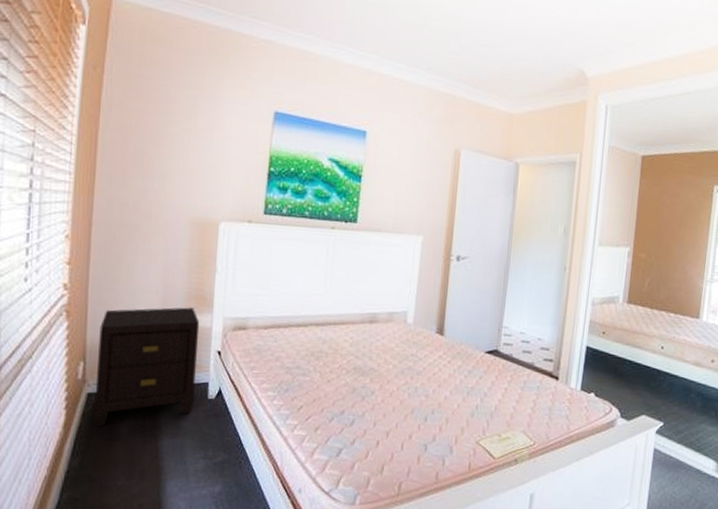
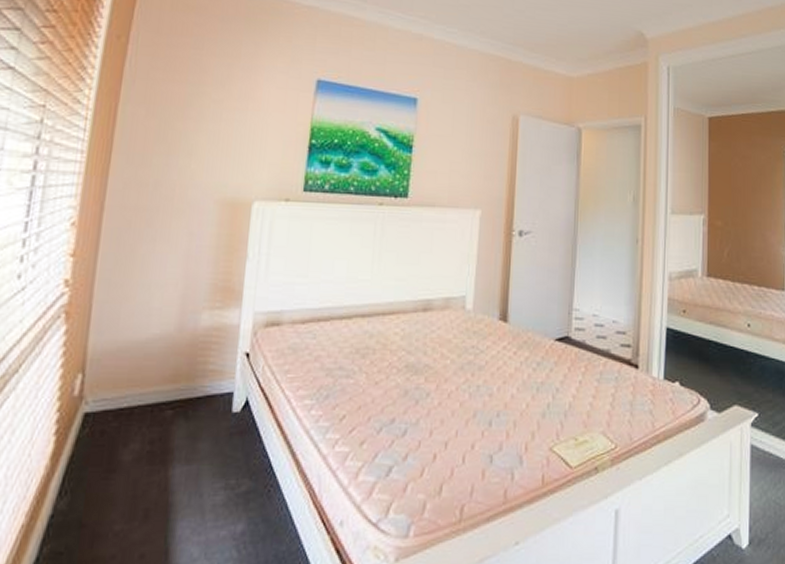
nightstand: present [93,307,200,428] -> none [89,301,226,456]

